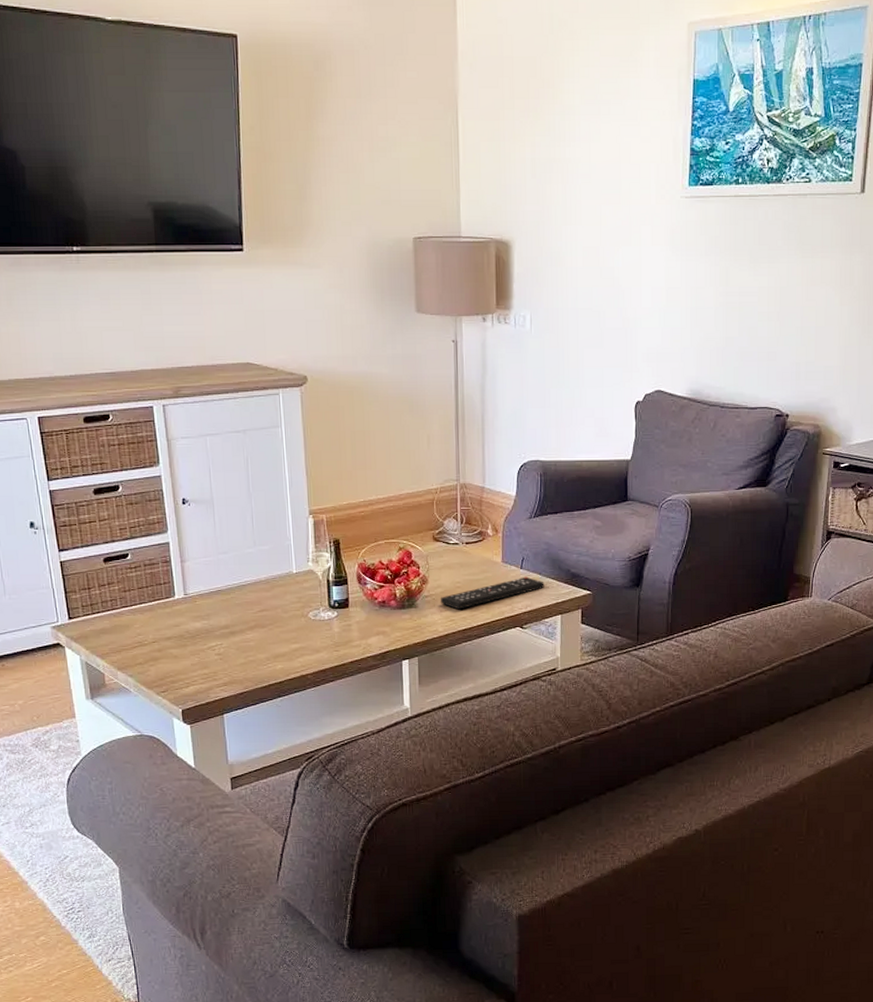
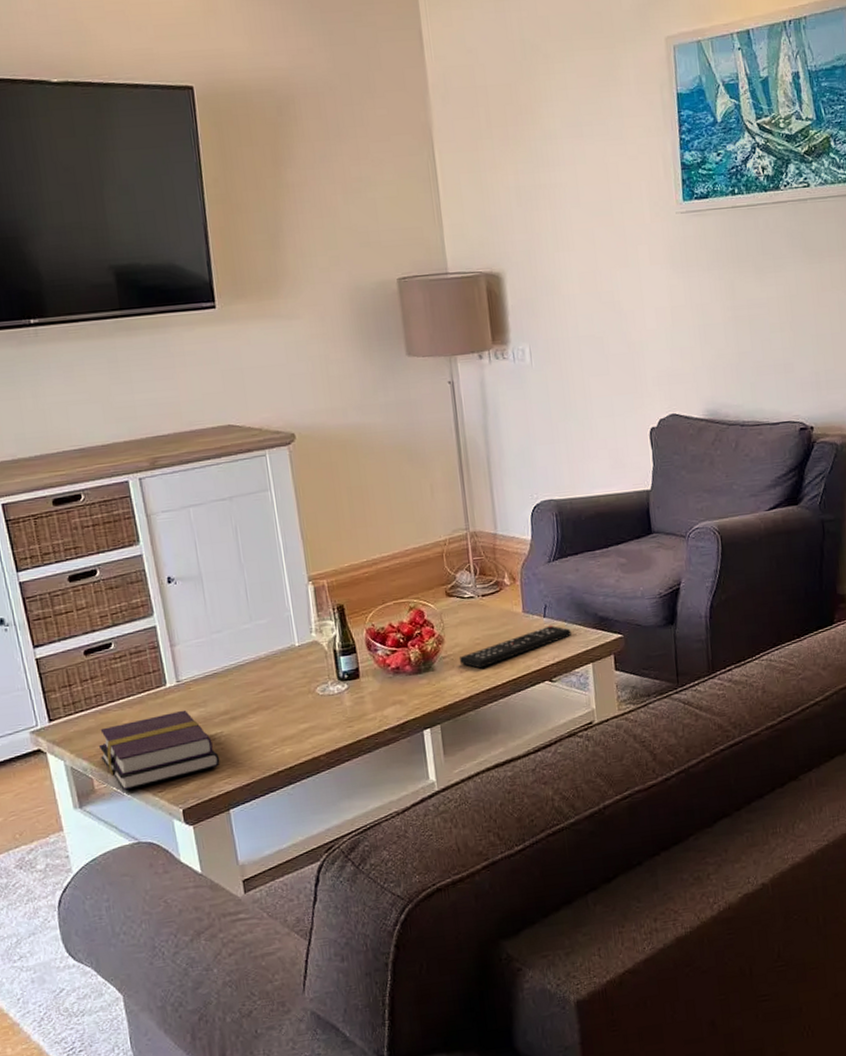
book: none [111,620,218,687] -> present [98,710,220,791]

